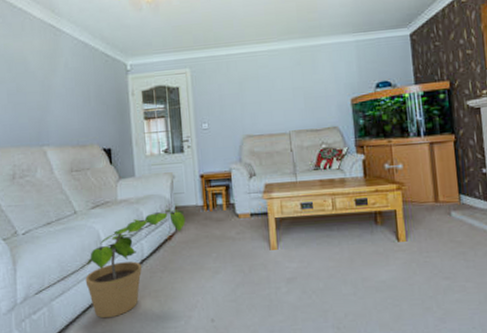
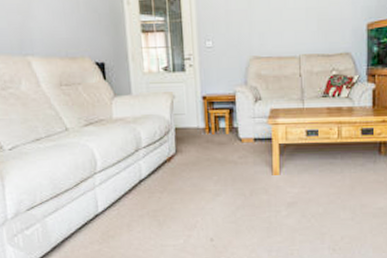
potted plant: present [85,209,186,319] -> none [80,130,186,236]

